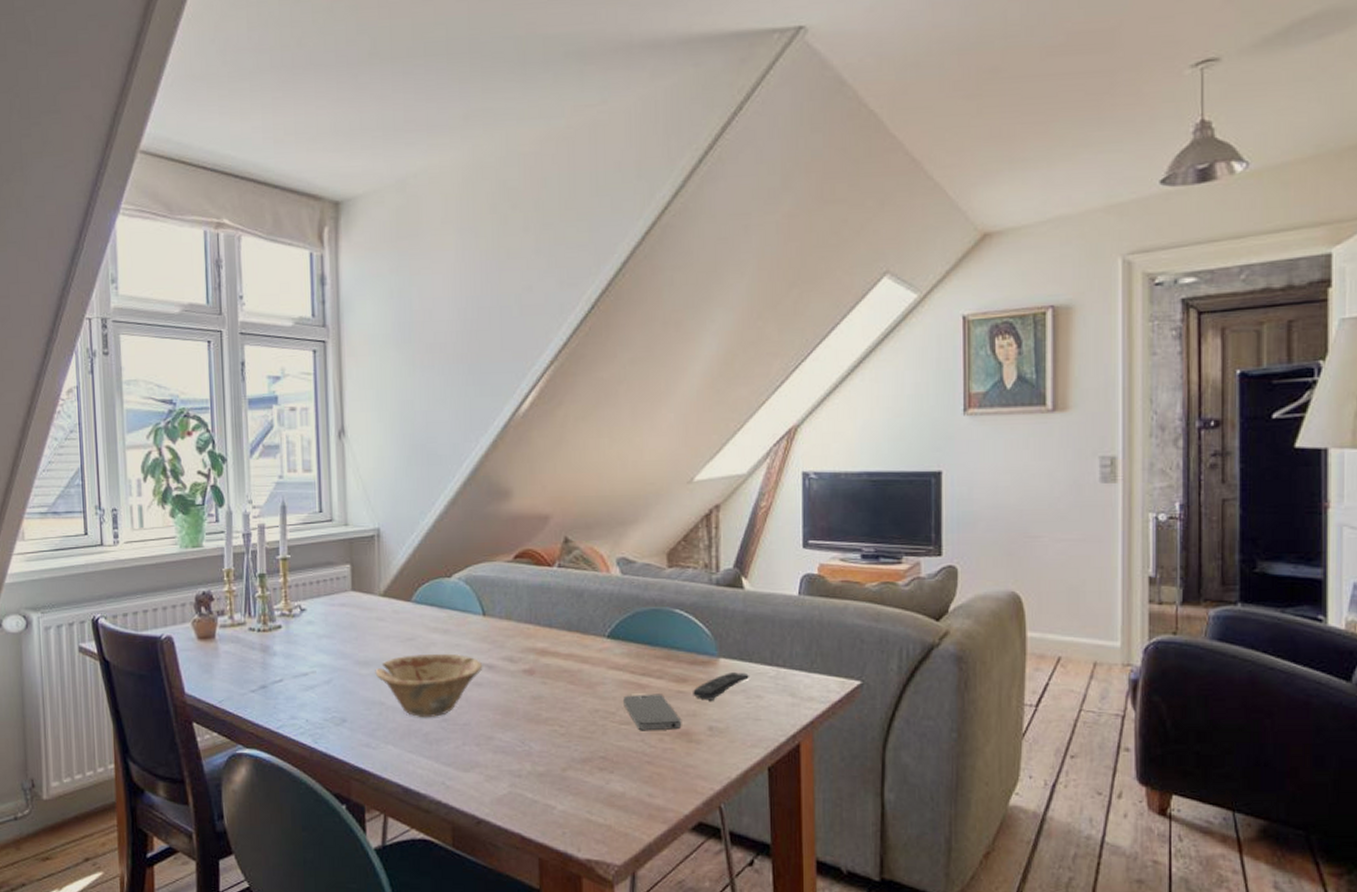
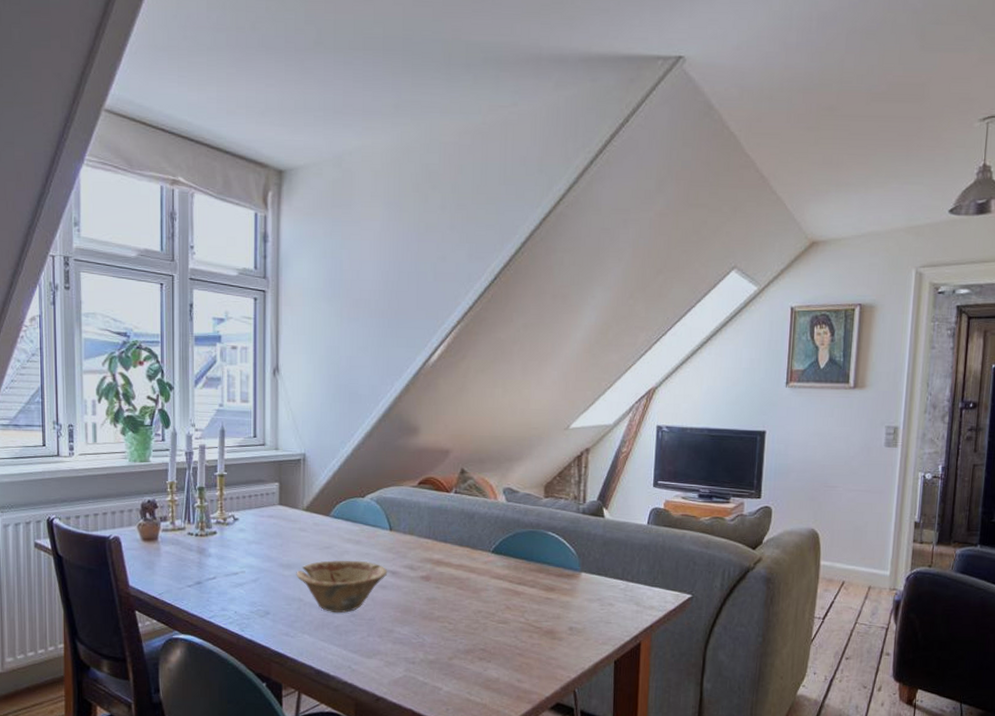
smartphone: present [623,694,682,731] -> none [502,599,548,629]
remote control: present [693,672,750,701] -> none [558,584,605,606]

